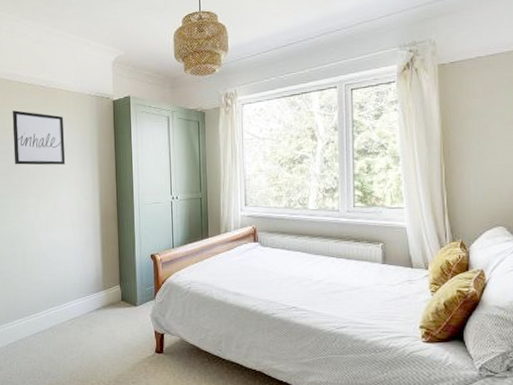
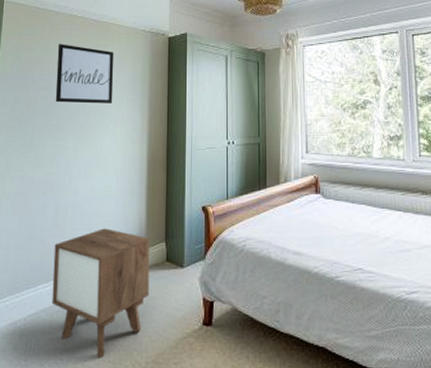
nightstand: none [25,274,108,378] -> present [51,228,150,358]

